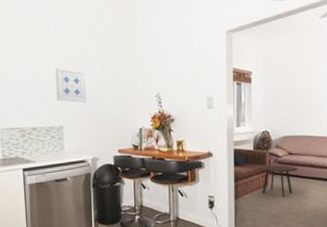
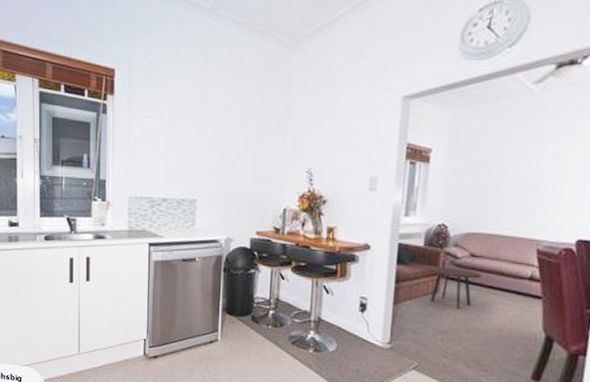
wall art: present [55,67,87,103] -> none [192,131,227,174]

